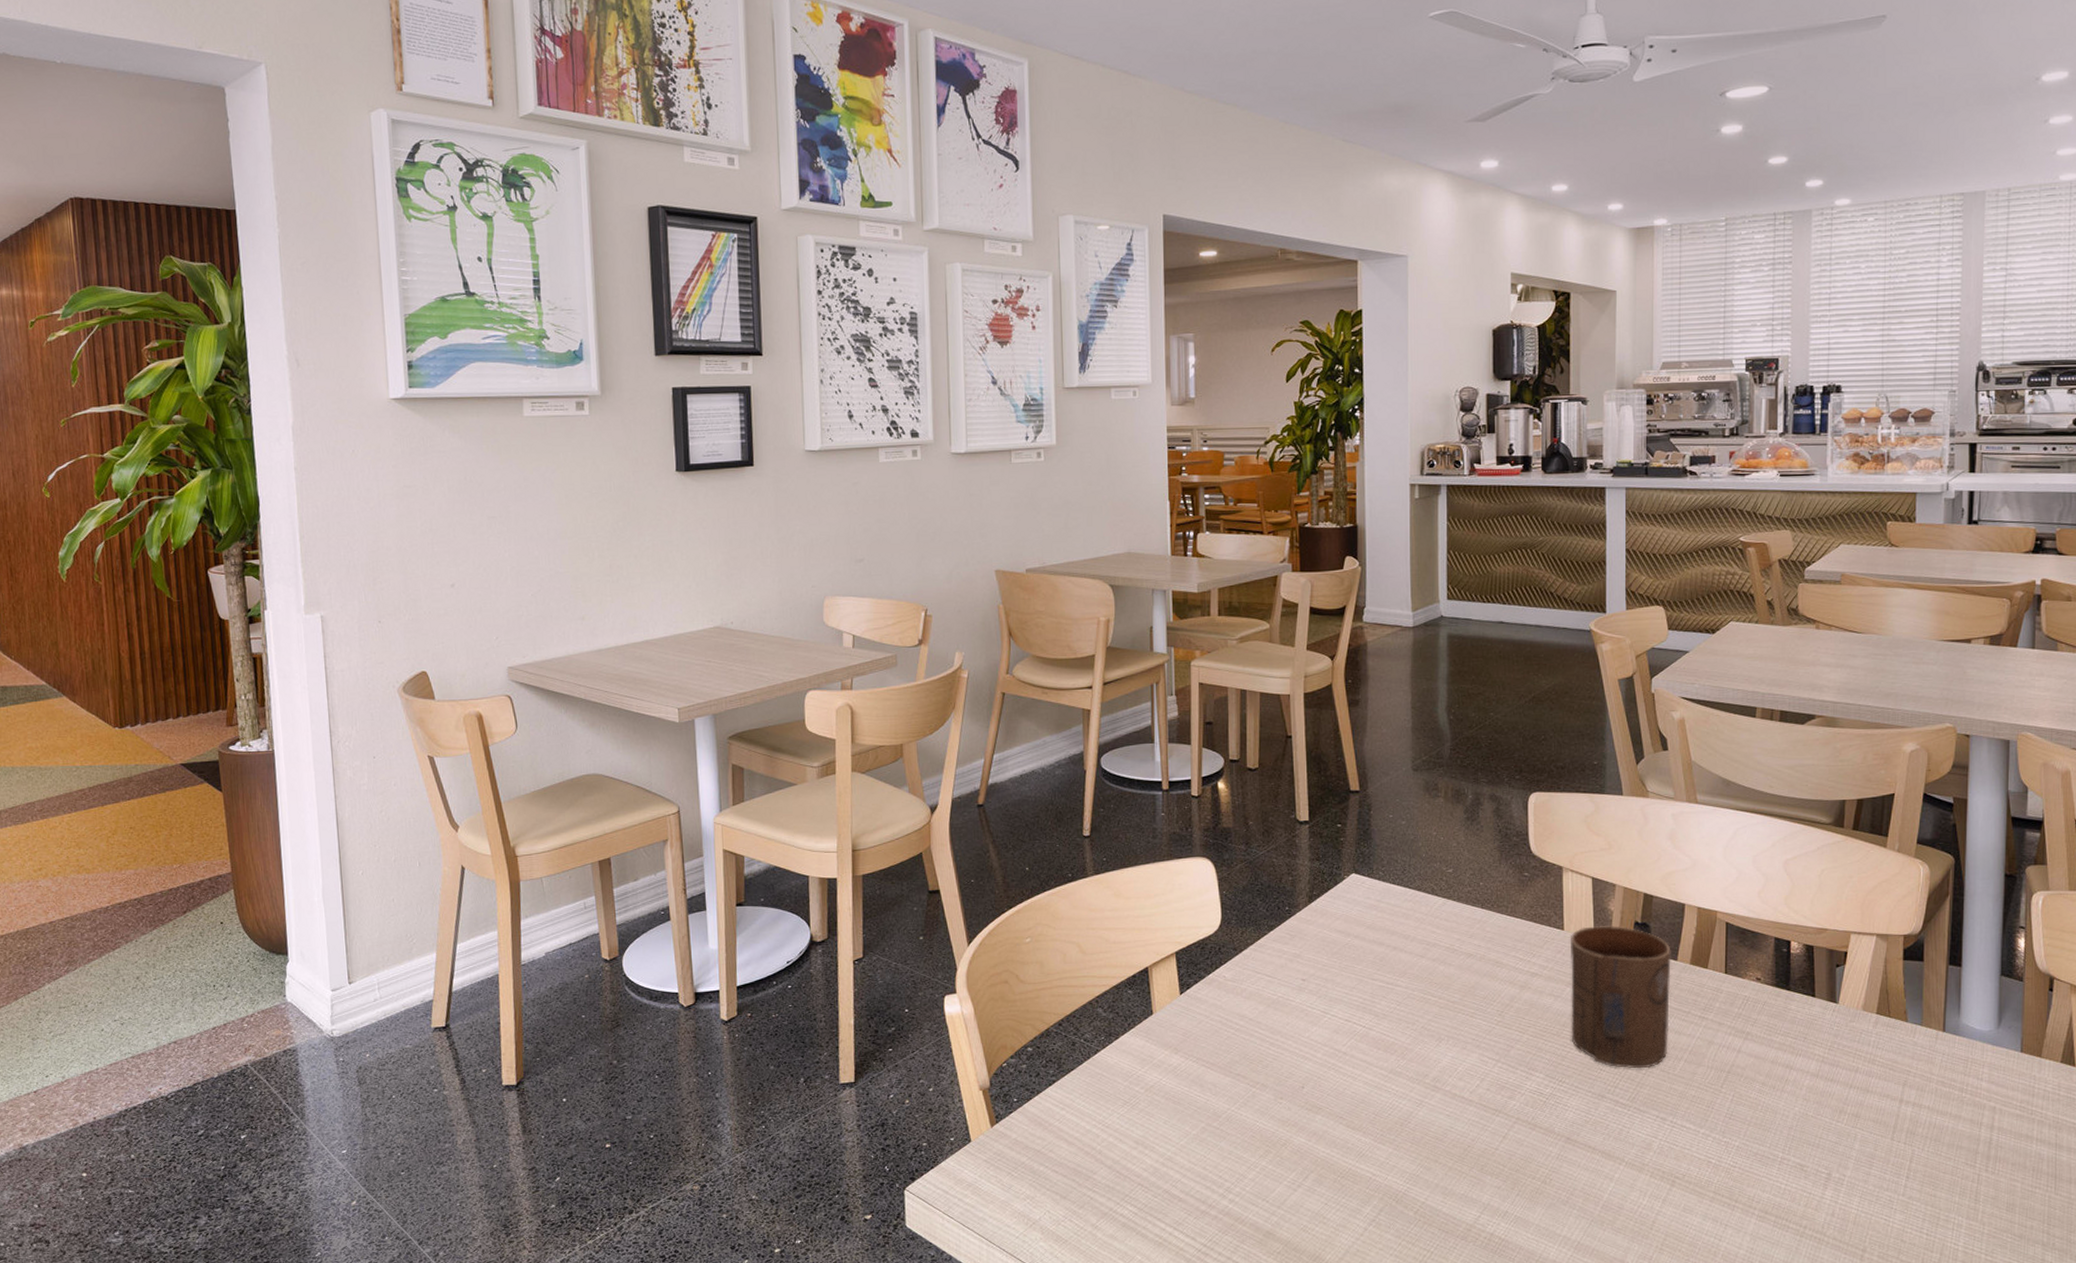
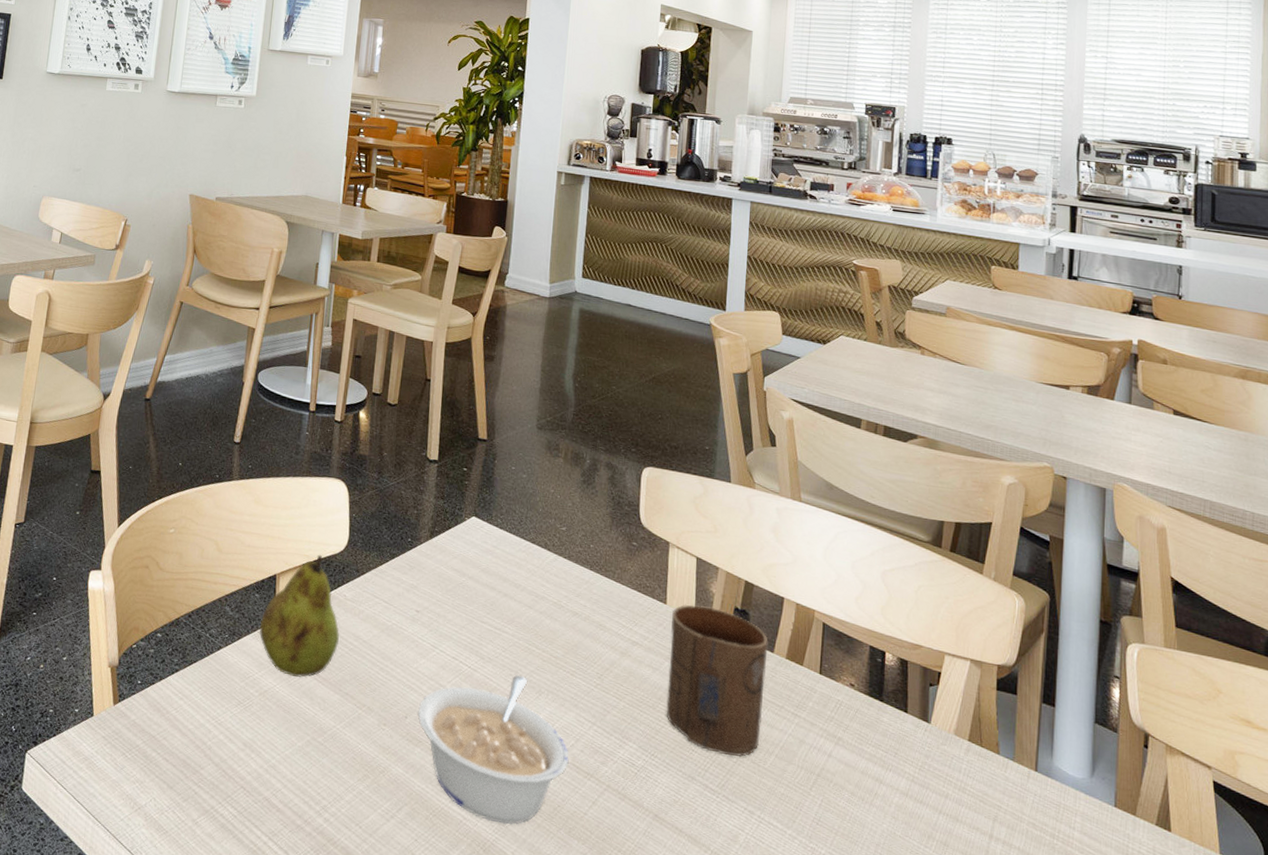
fruit: none [1137,939,1223,1067] -> present [260,554,340,677]
legume: none [1314,1025,1476,1173] -> present [417,674,570,825]

